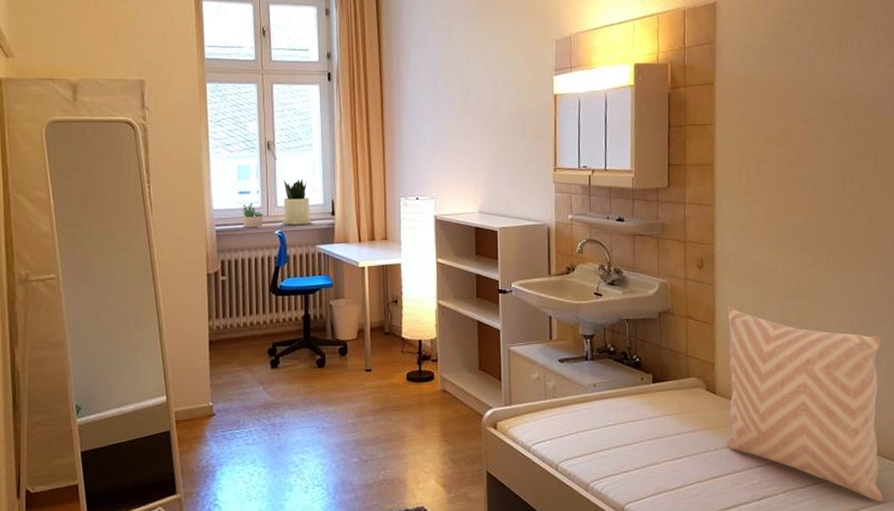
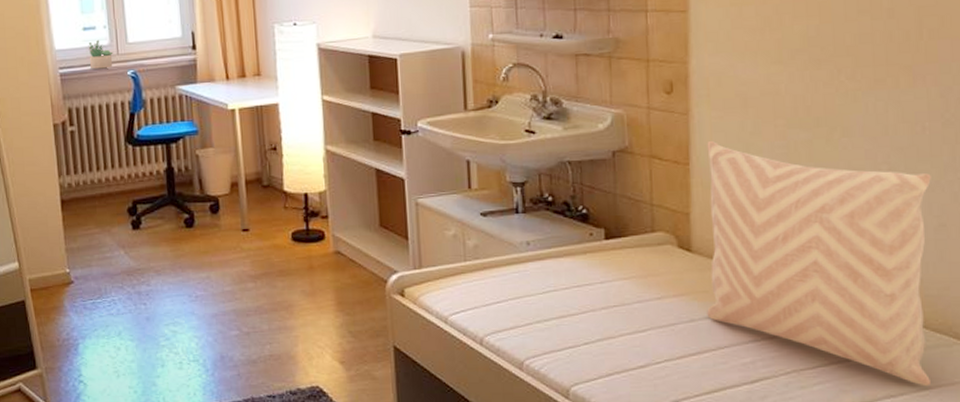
planter: present [282,179,312,226] -> none [134,8,170,65]

